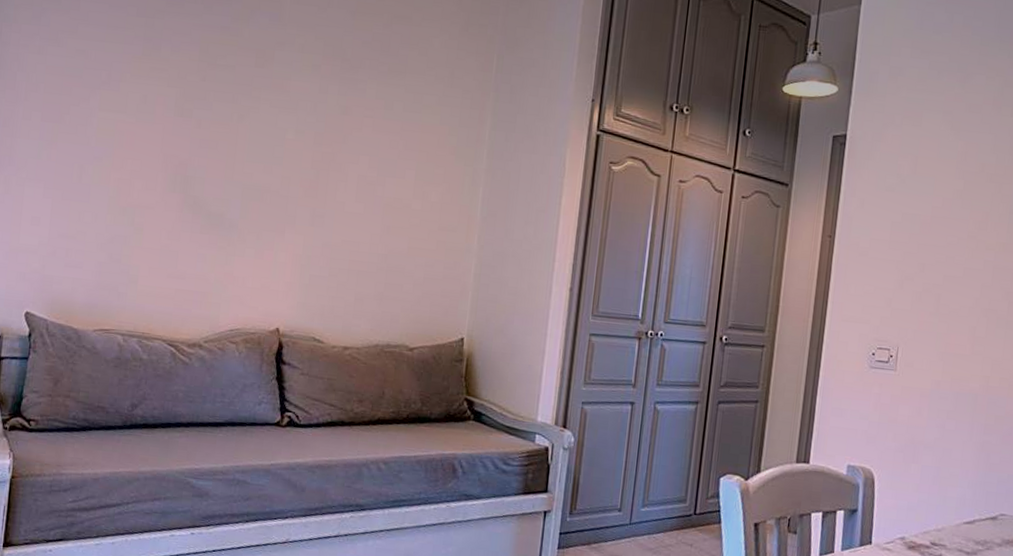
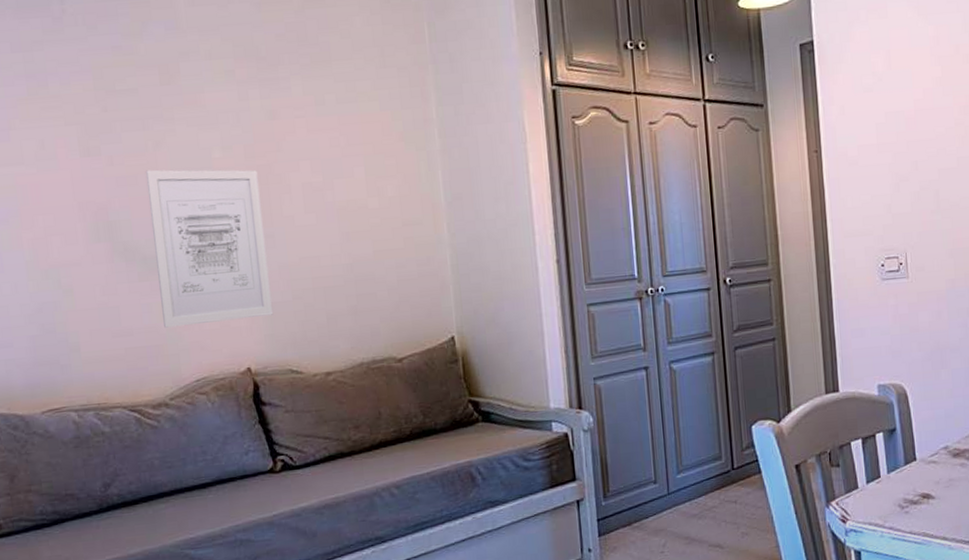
wall art: none [213,138,322,286] -> present [145,169,274,328]

